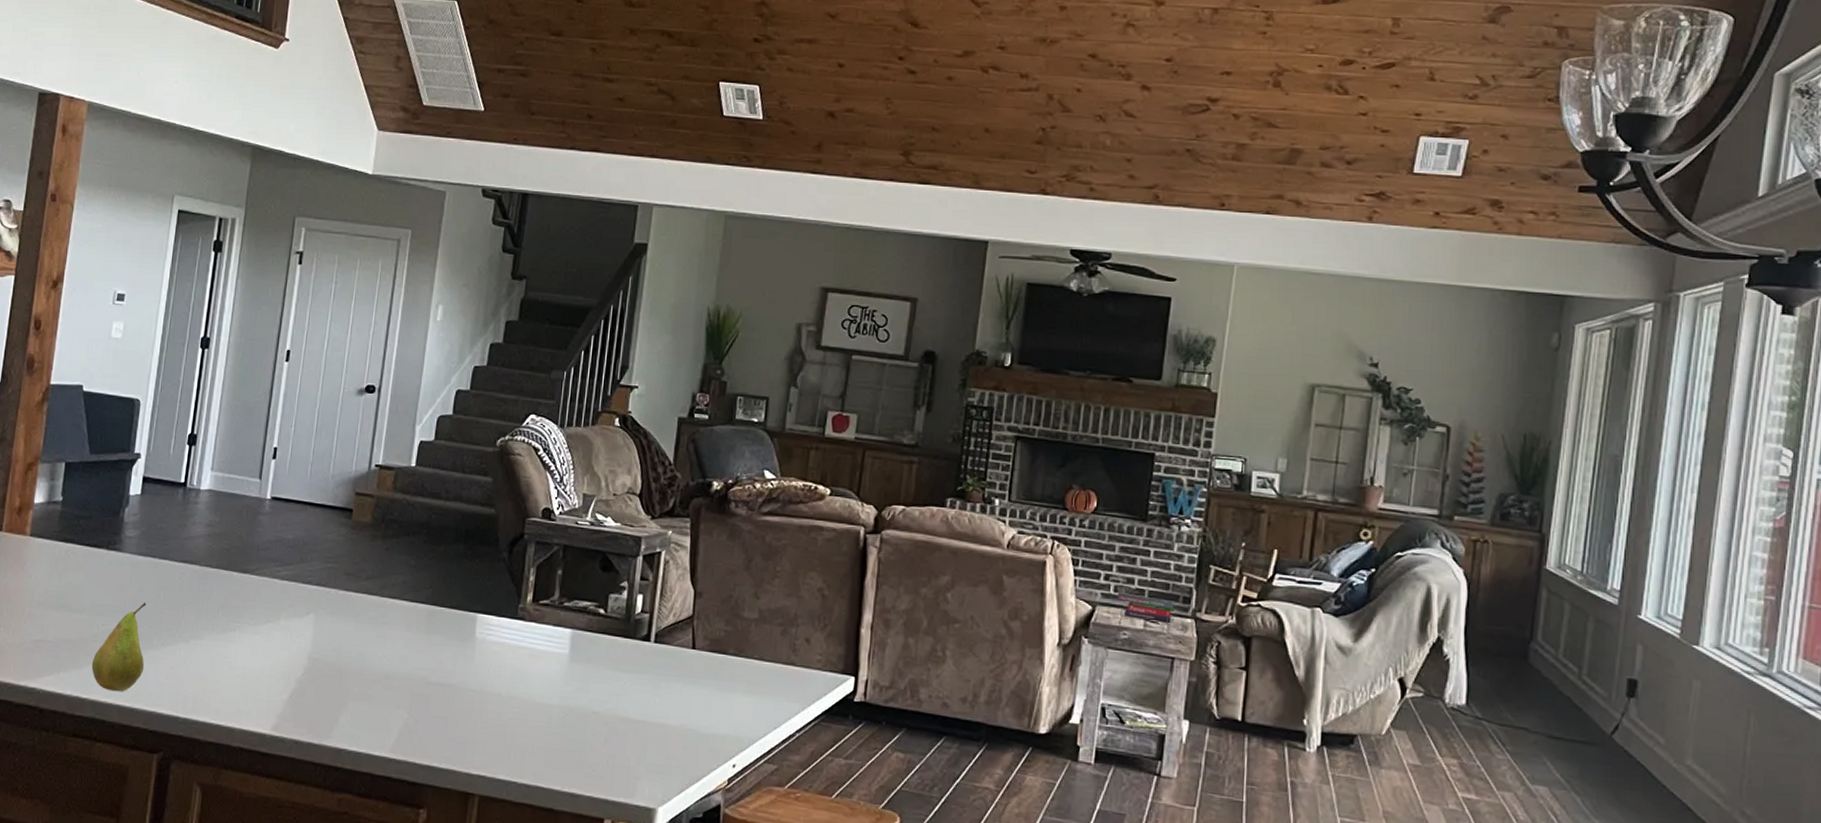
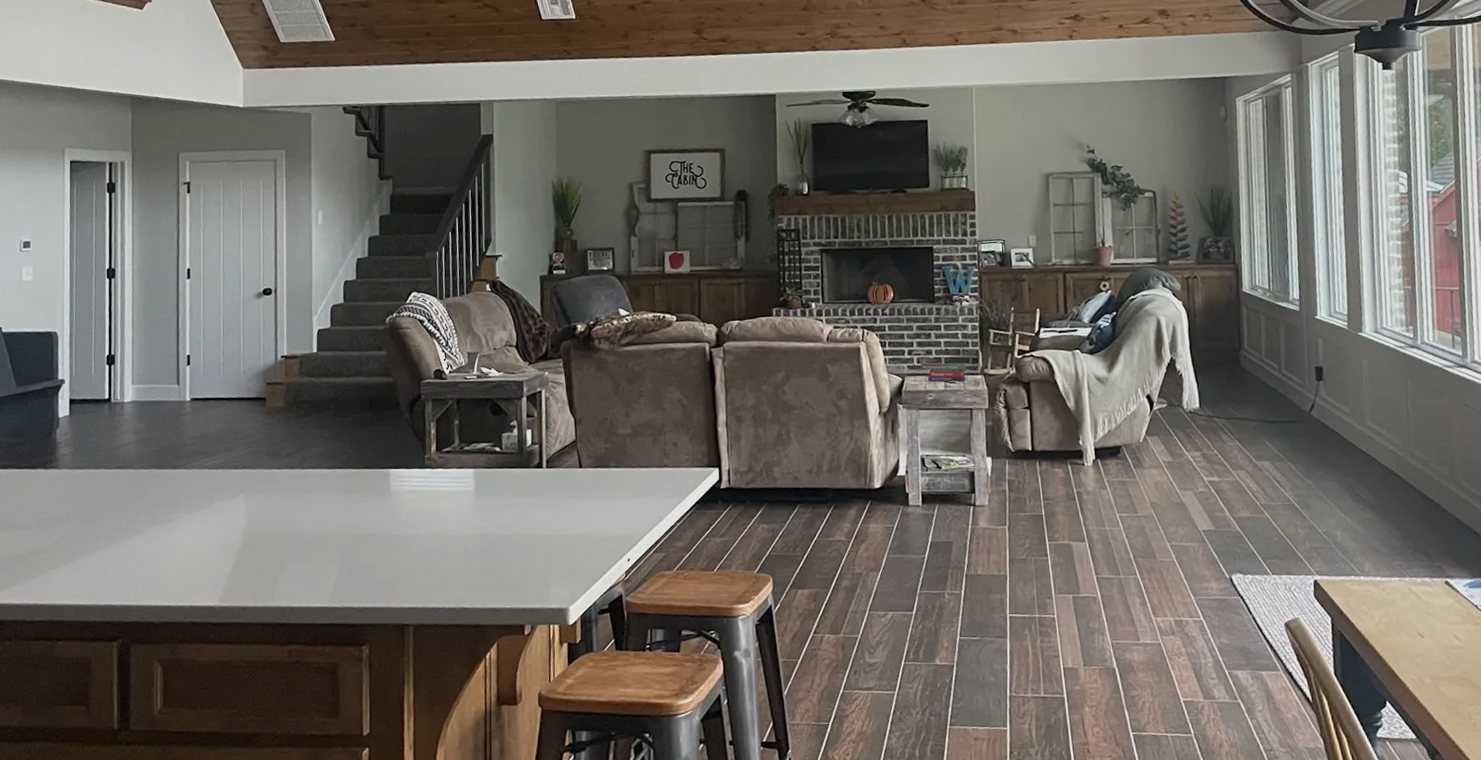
fruit: present [91,603,147,692] -> none [44,510,94,594]

